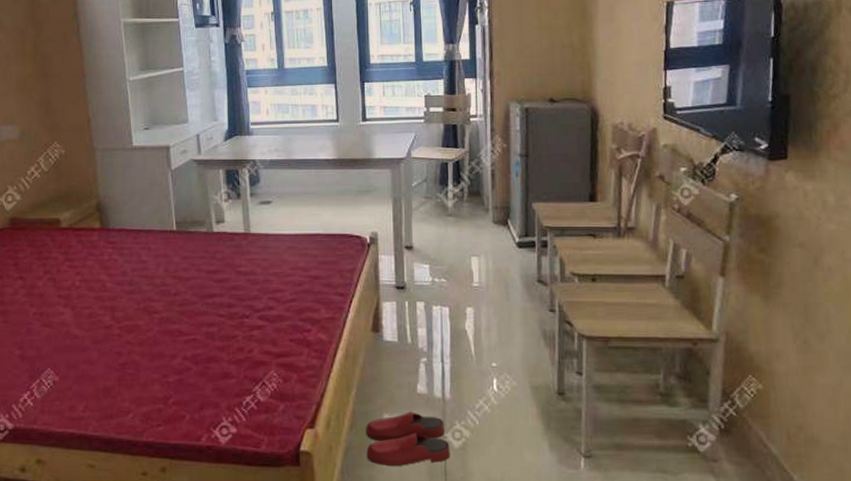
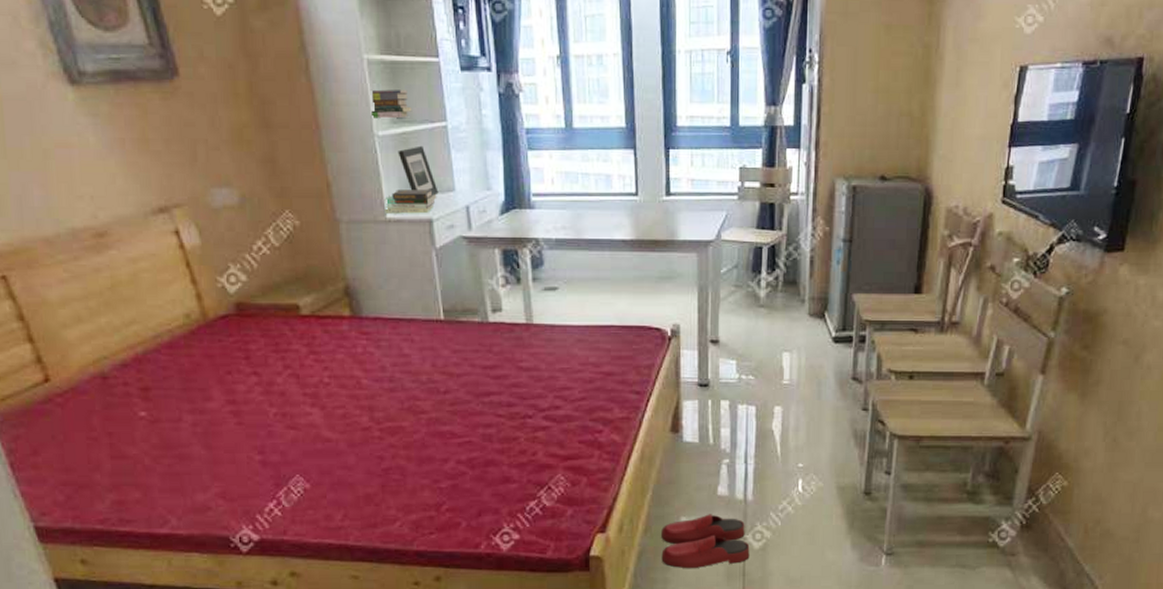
books: none [125,44,157,67] -> present [372,89,412,119]
books: none [132,122,174,142] -> present [384,190,437,214]
picture frame: none [144,87,175,126] -> present [397,145,439,194]

